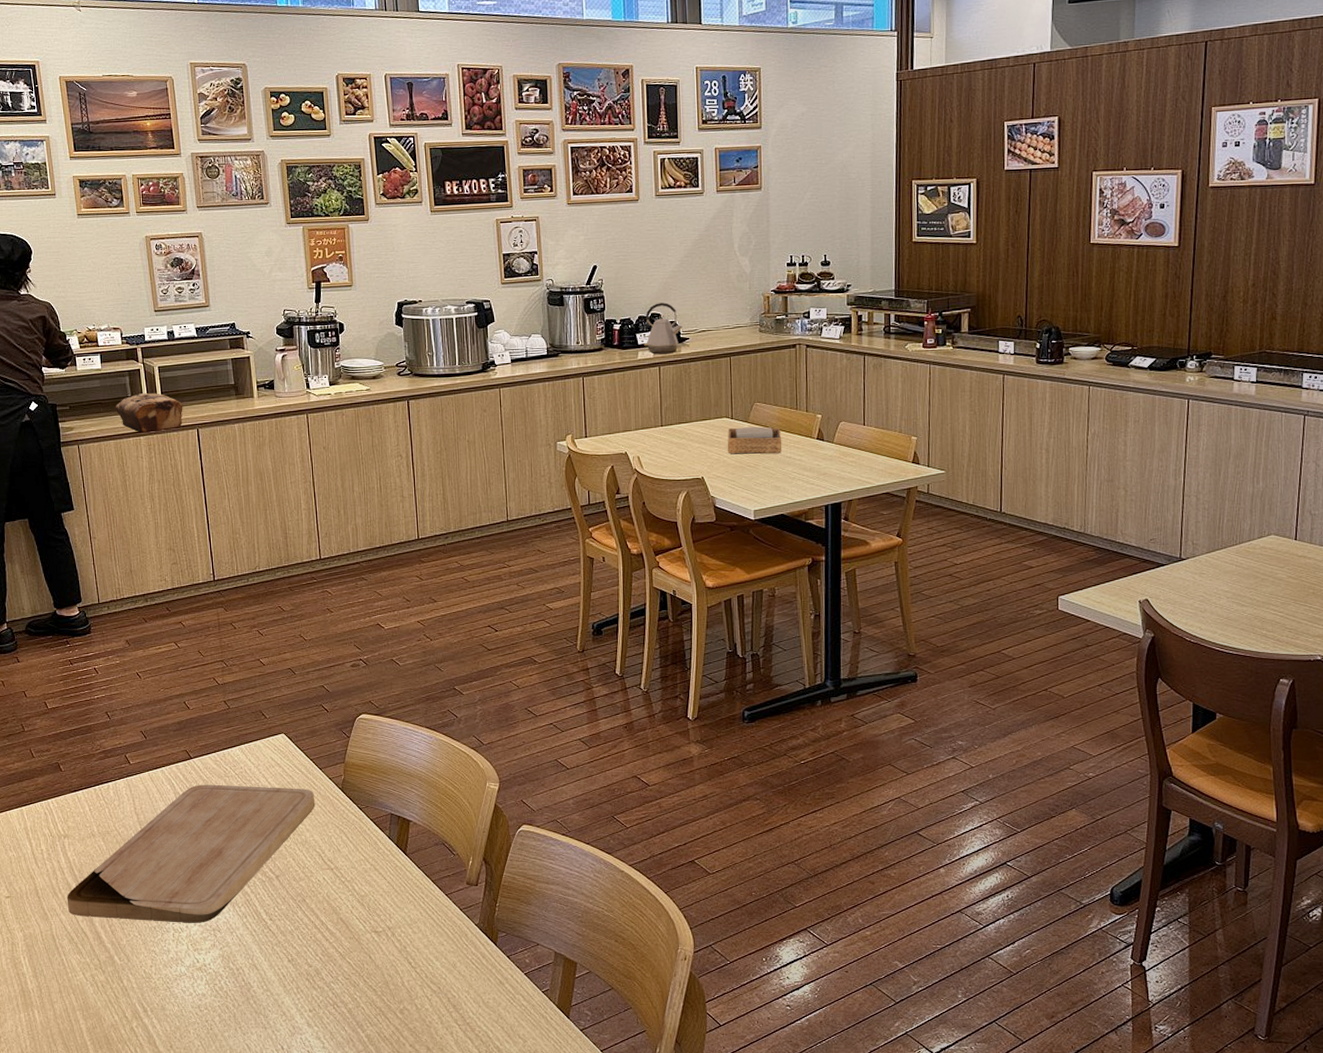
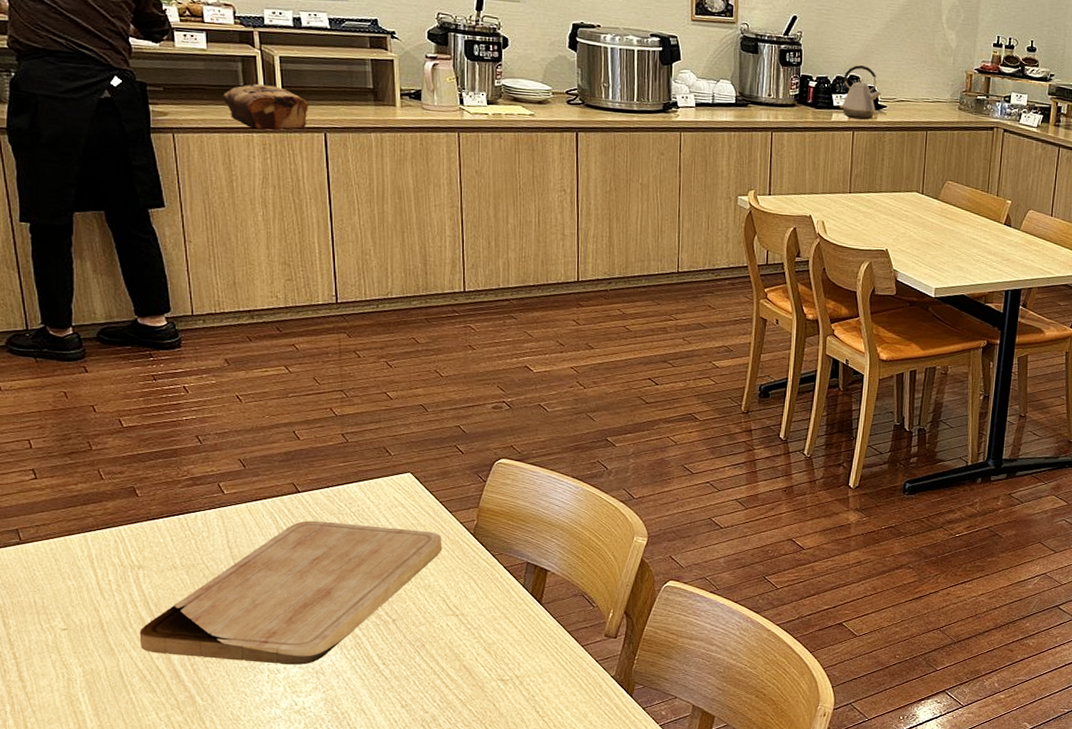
napkin holder: present [727,426,782,454] -> none [914,203,970,235]

